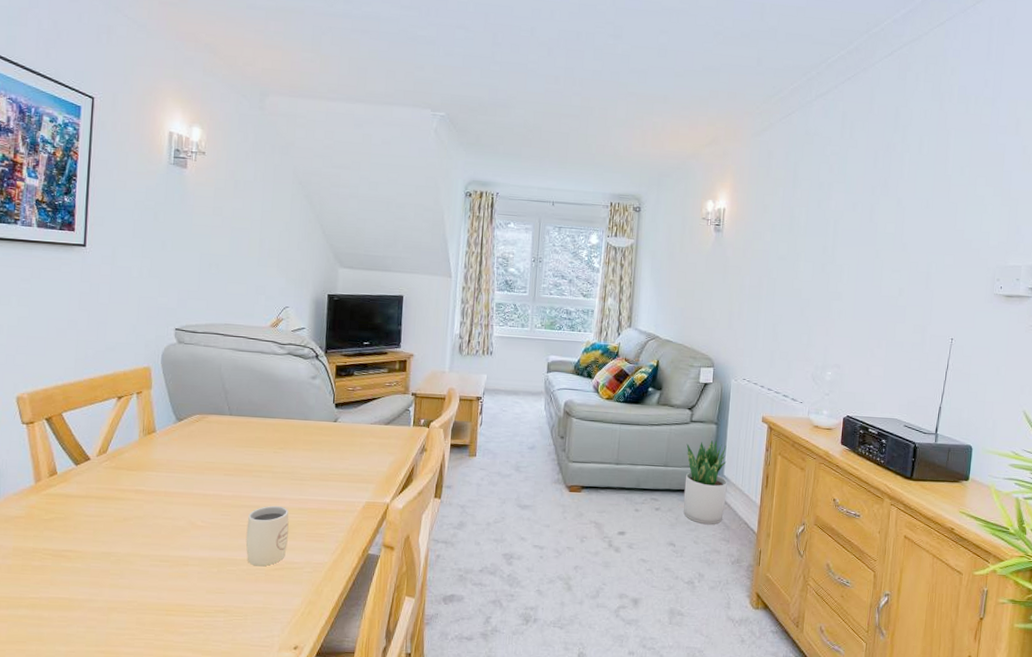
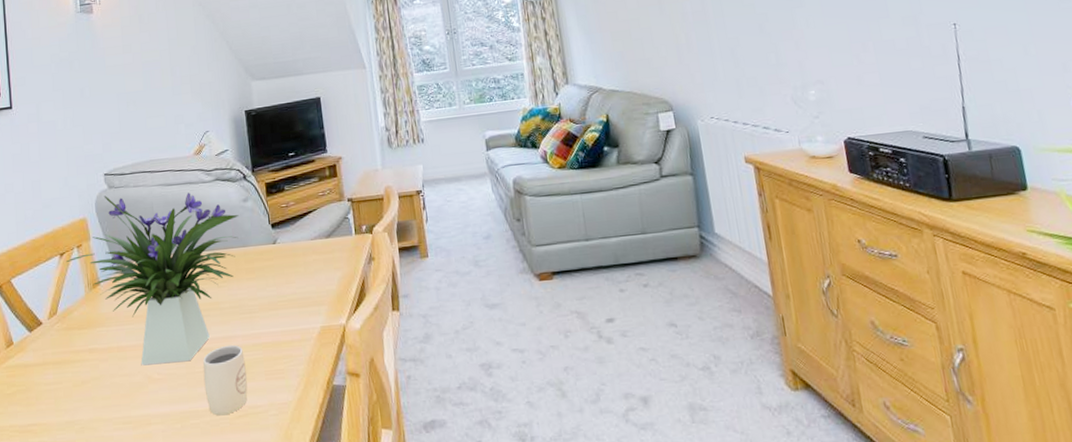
flower arrangement: none [122,349,305,515] -> present [65,192,239,366]
planter: present [683,440,727,525] -> none [662,194,726,296]

